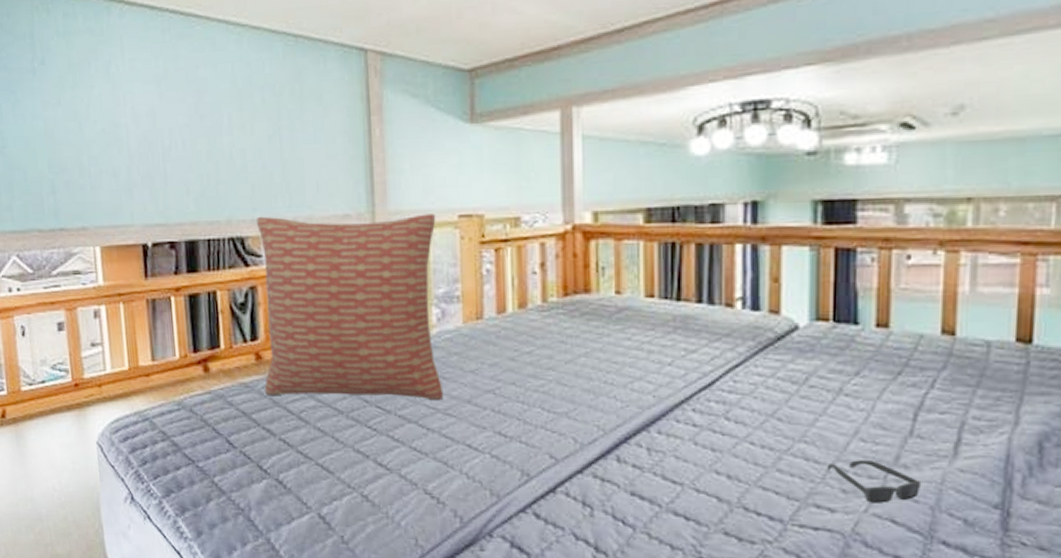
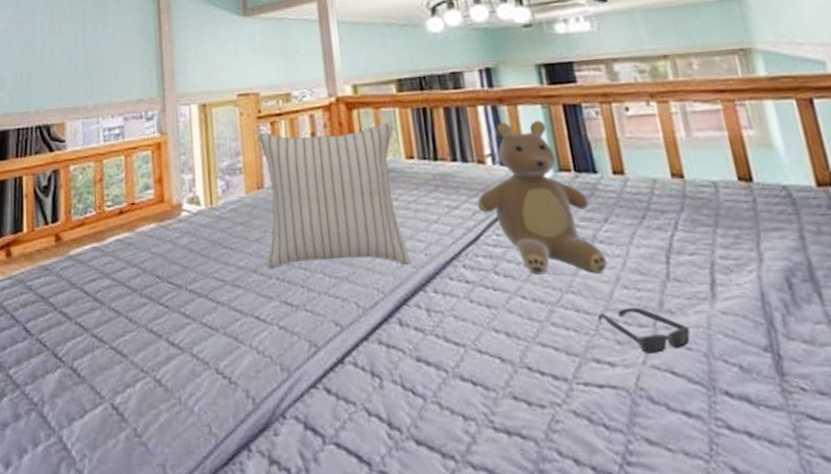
pillow: present [257,214,444,400] -> none [62,94,231,278]
pillow: none [479,256,637,405] -> present [257,122,411,268]
teddy bear: none [717,263,849,425] -> present [476,120,608,275]

